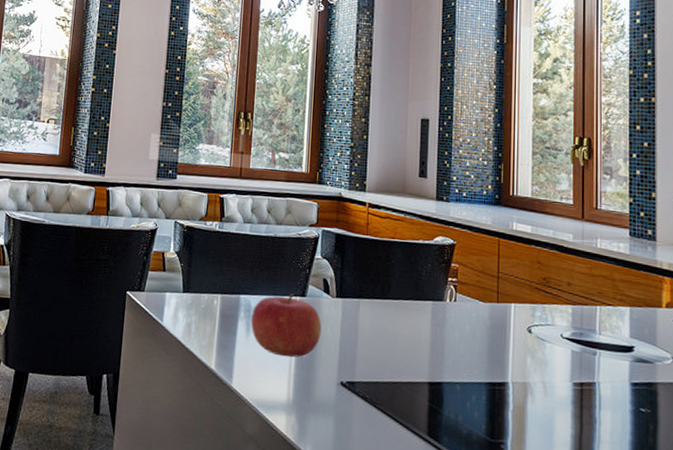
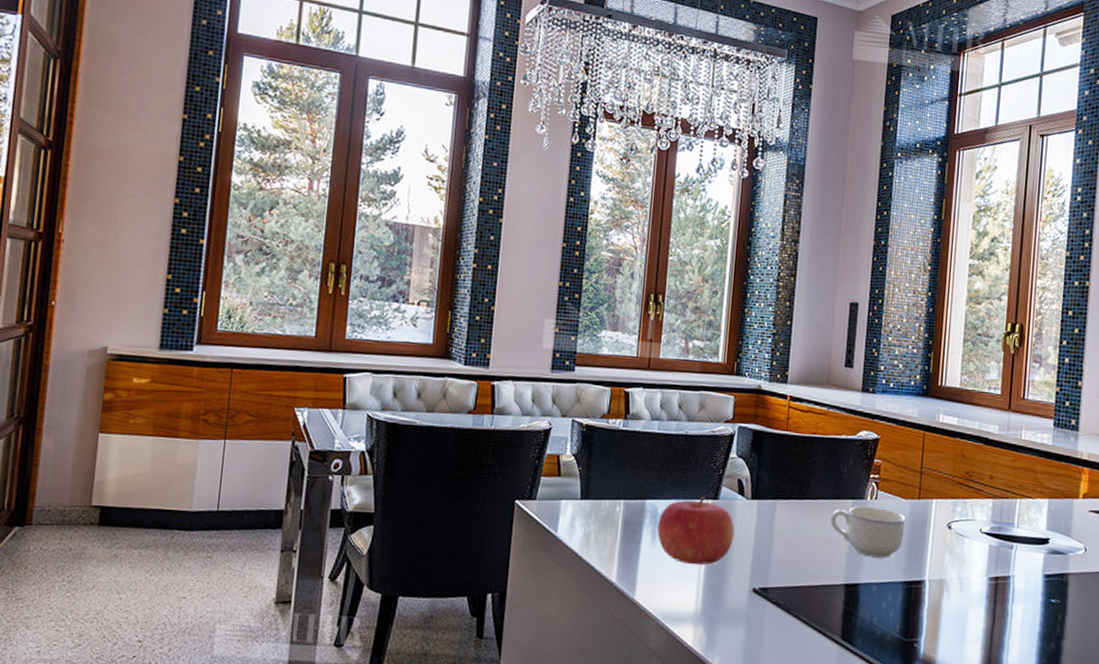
cup: none [412,307,486,359] -> present [830,506,906,558]

